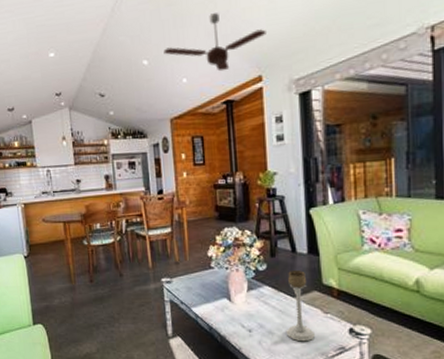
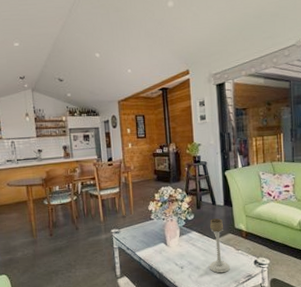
ceiling fan: present [163,13,266,72] -> none [112,20,192,65]

